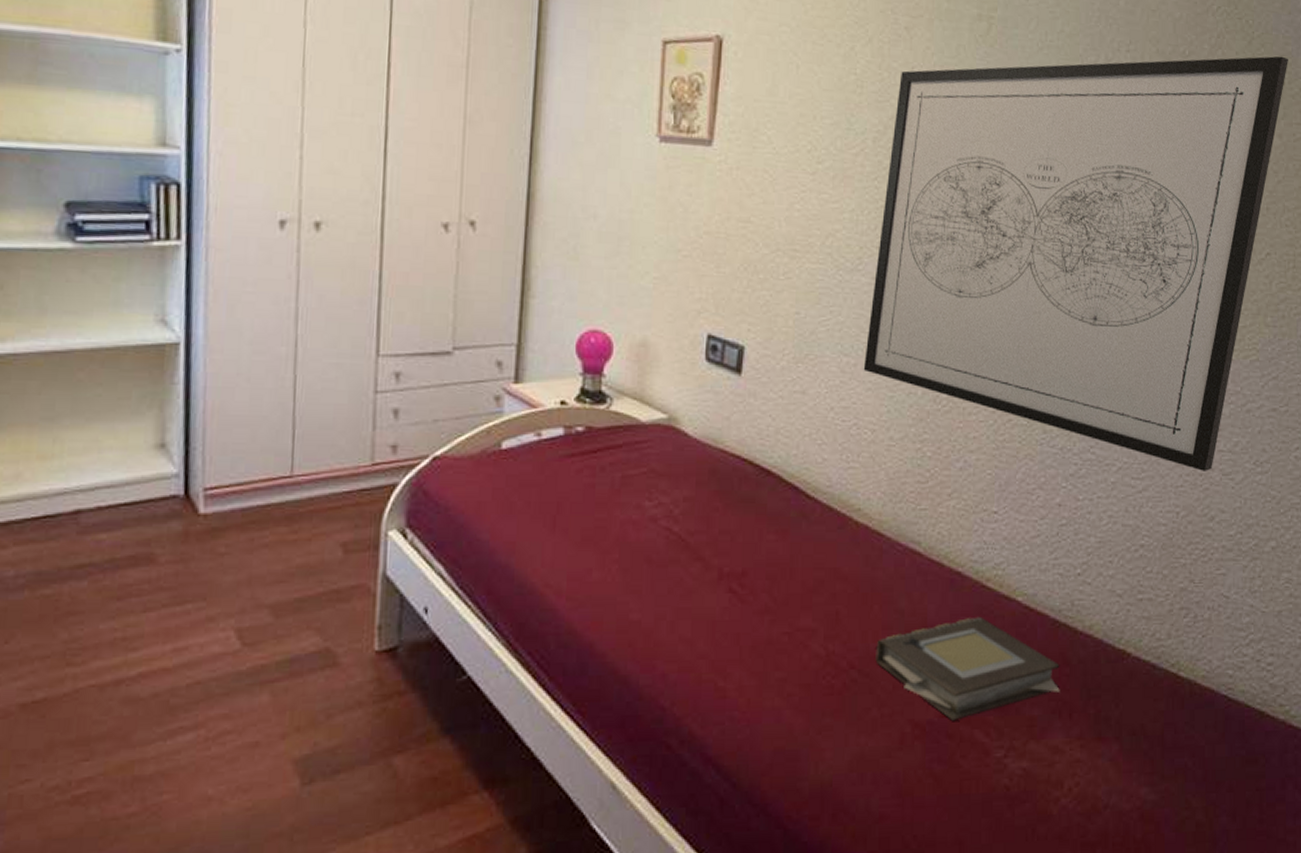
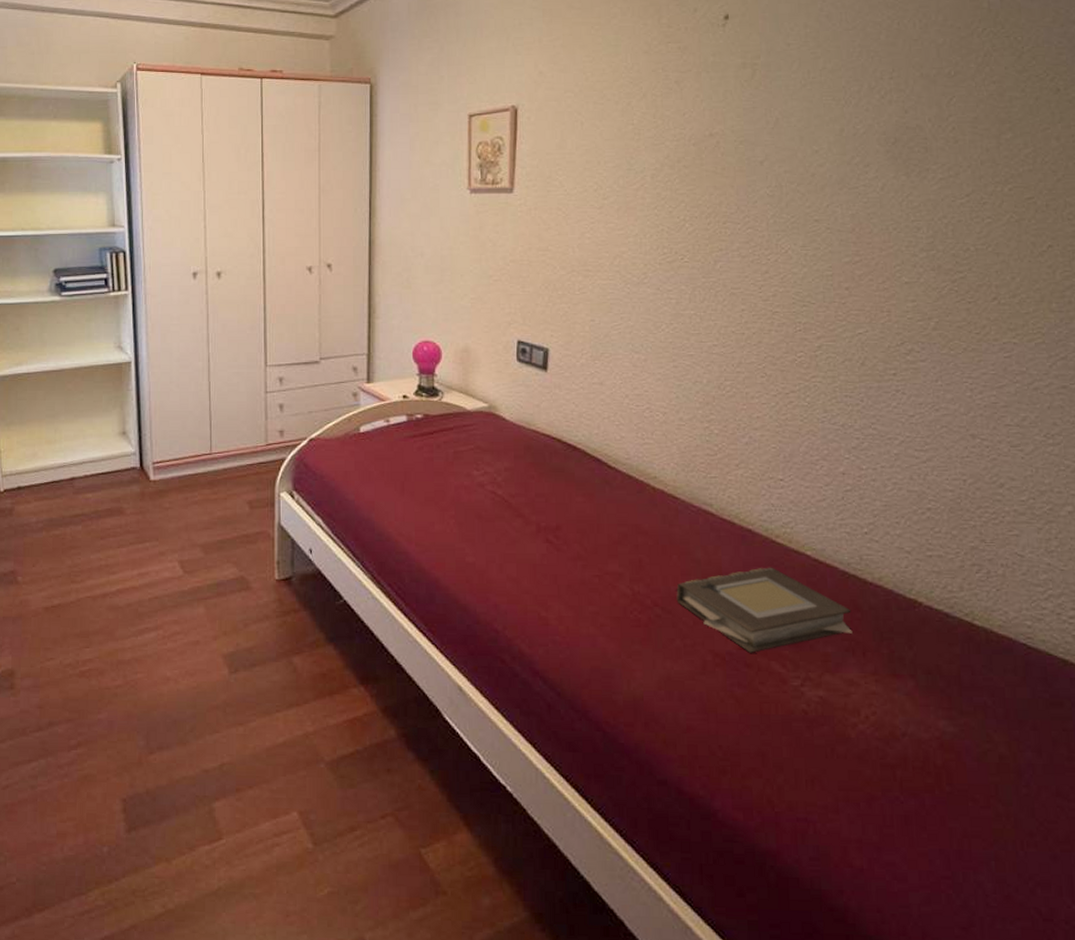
wall art: present [863,56,1288,471] -> none [652,65,1063,443]

